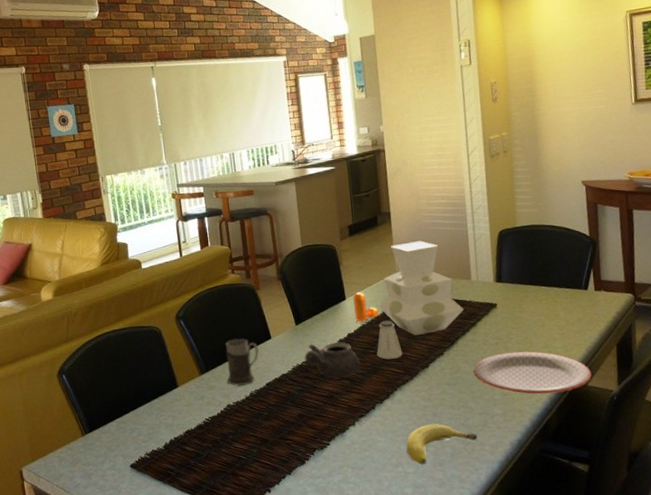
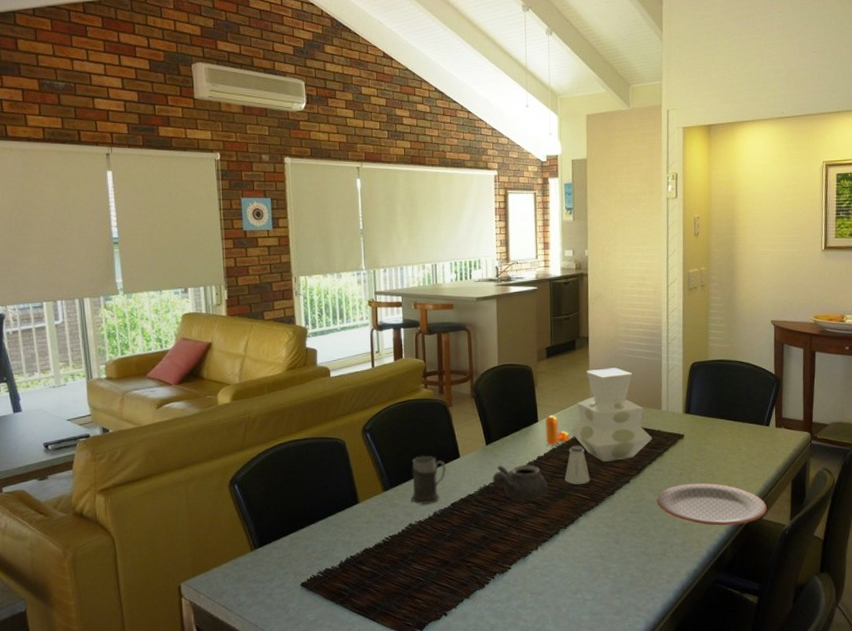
fruit: present [406,423,478,465] -> none [586,551,656,592]

